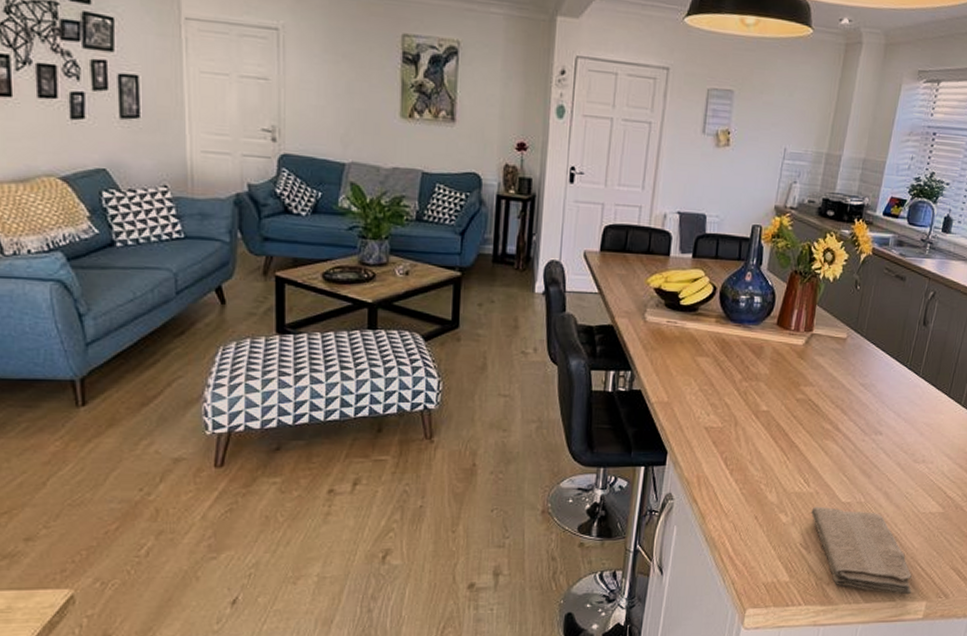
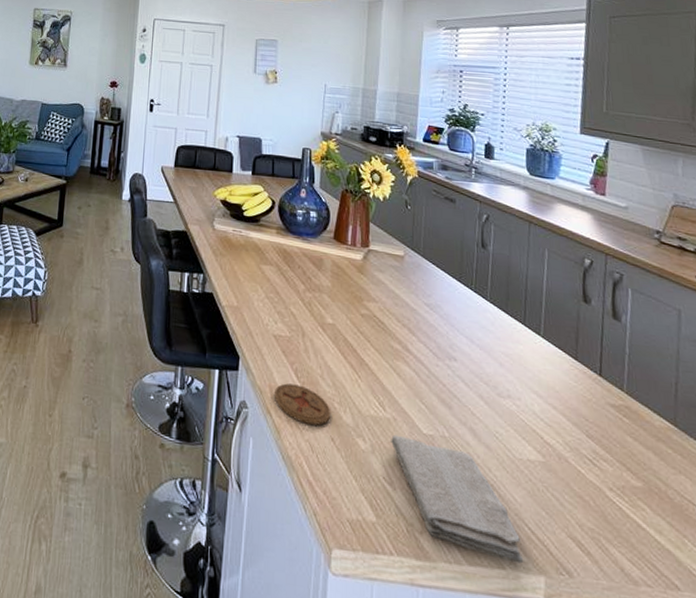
coaster: none [701,472,757,507] -> present [273,383,331,426]

